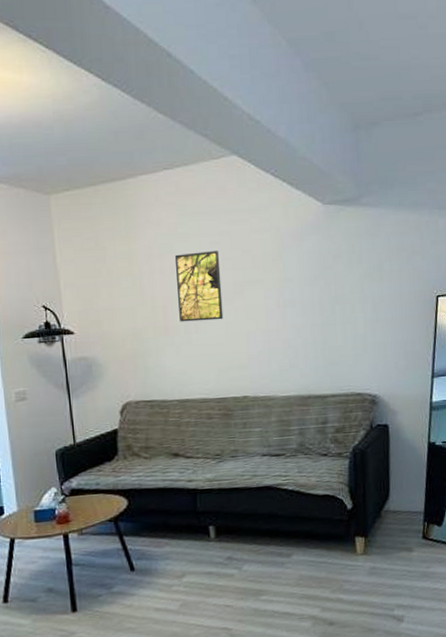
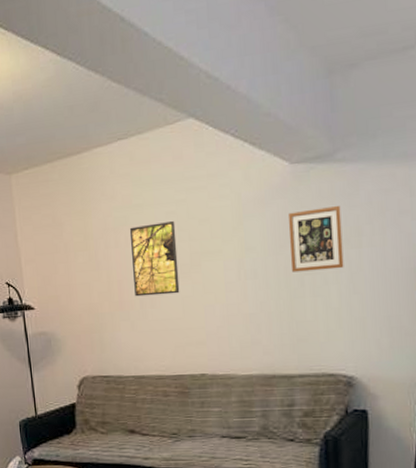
picture frame: none [321,244,368,302] -> present [288,206,344,273]

